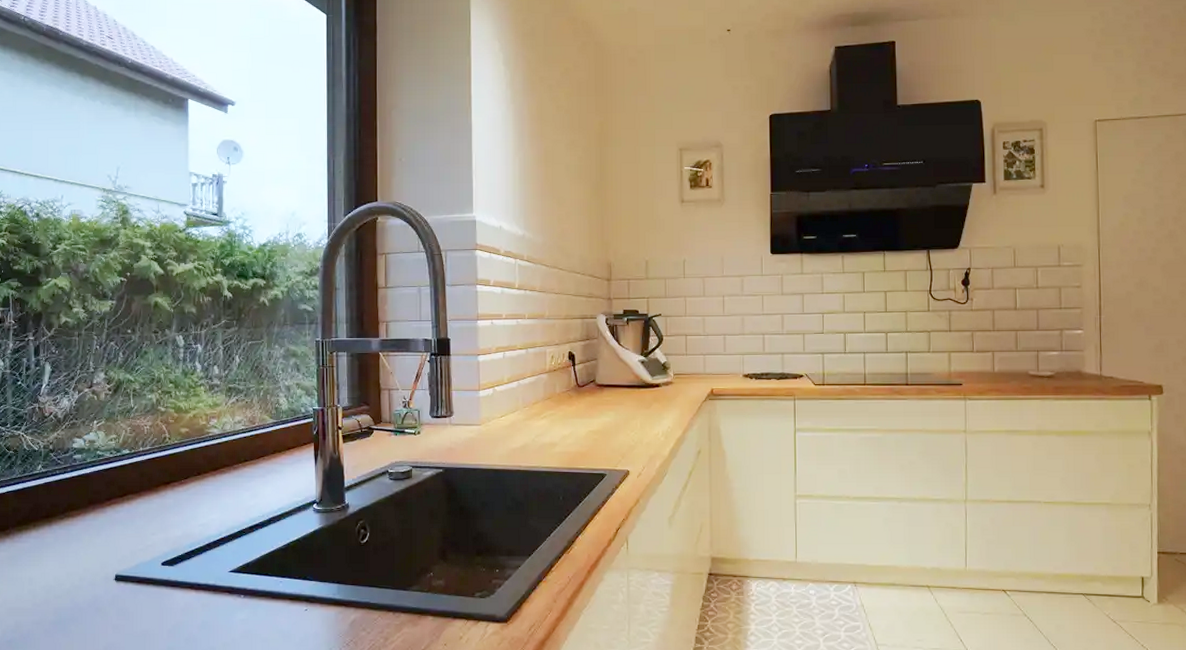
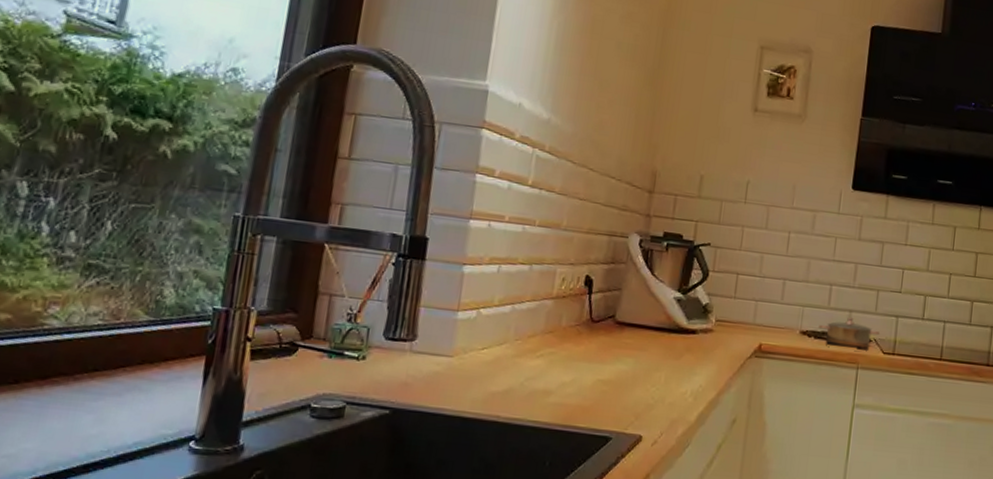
cooking pot: none [758,359,810,386] -> present [819,317,881,353]

